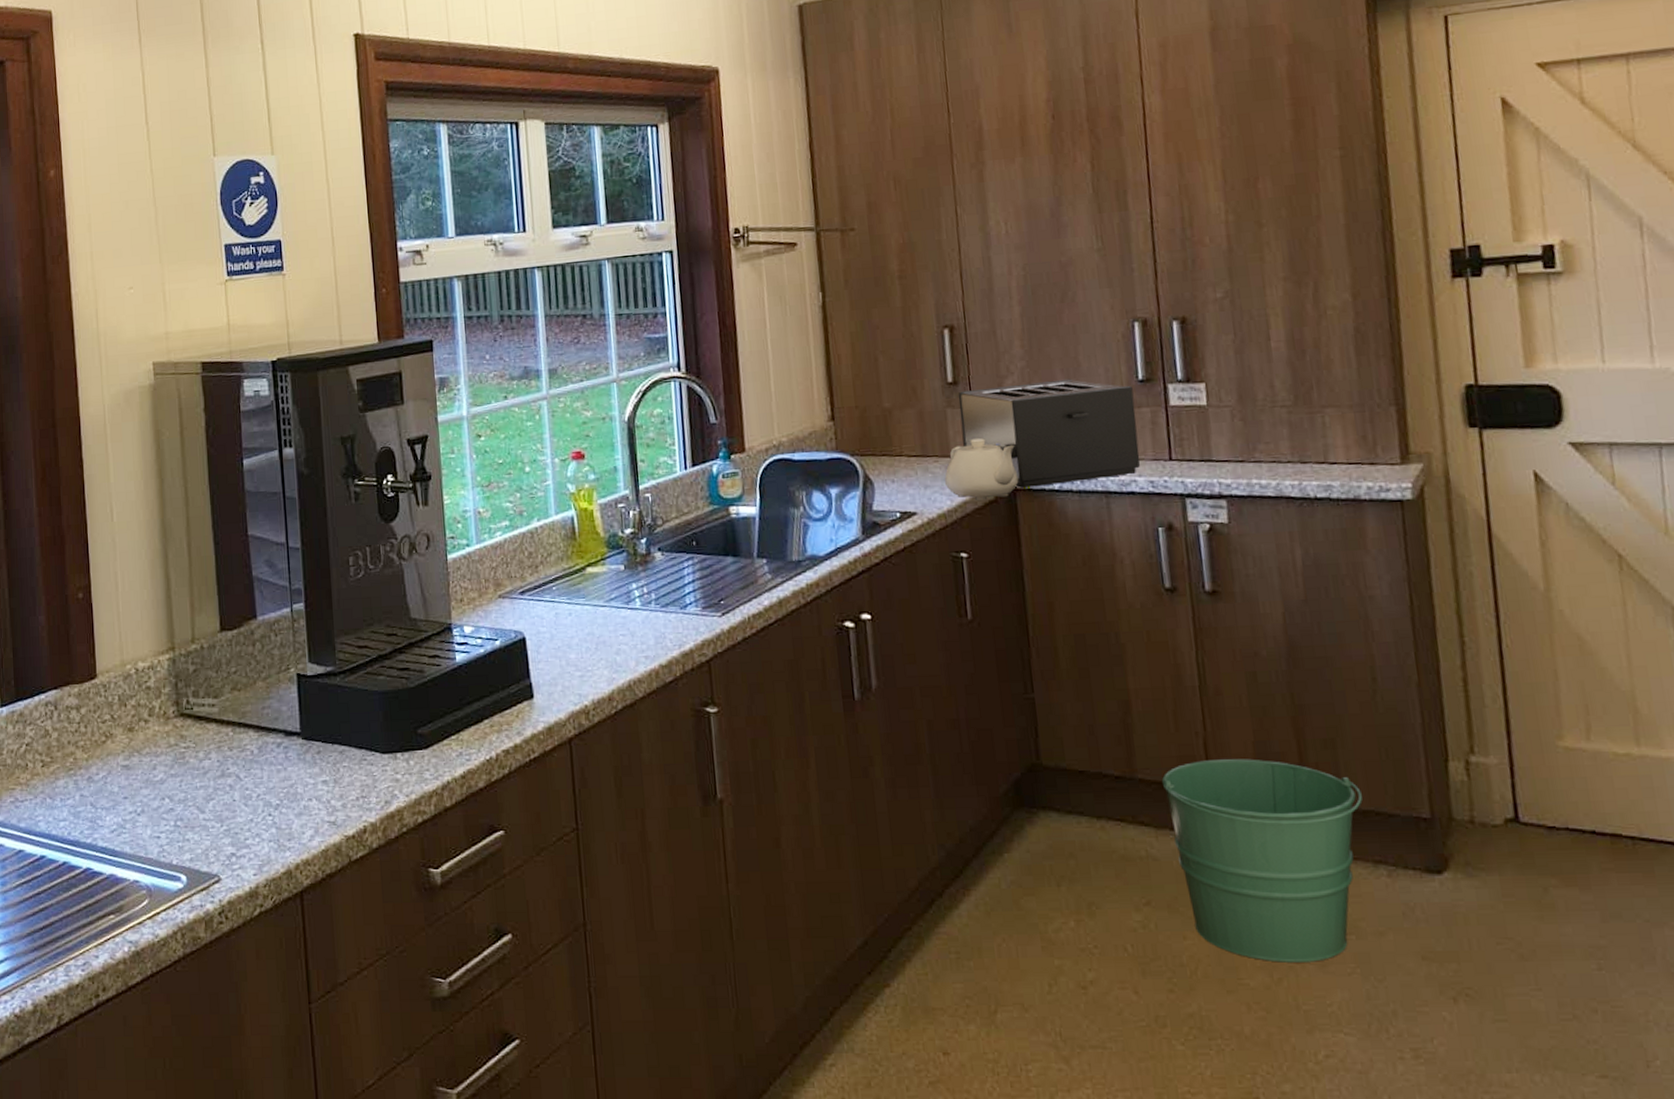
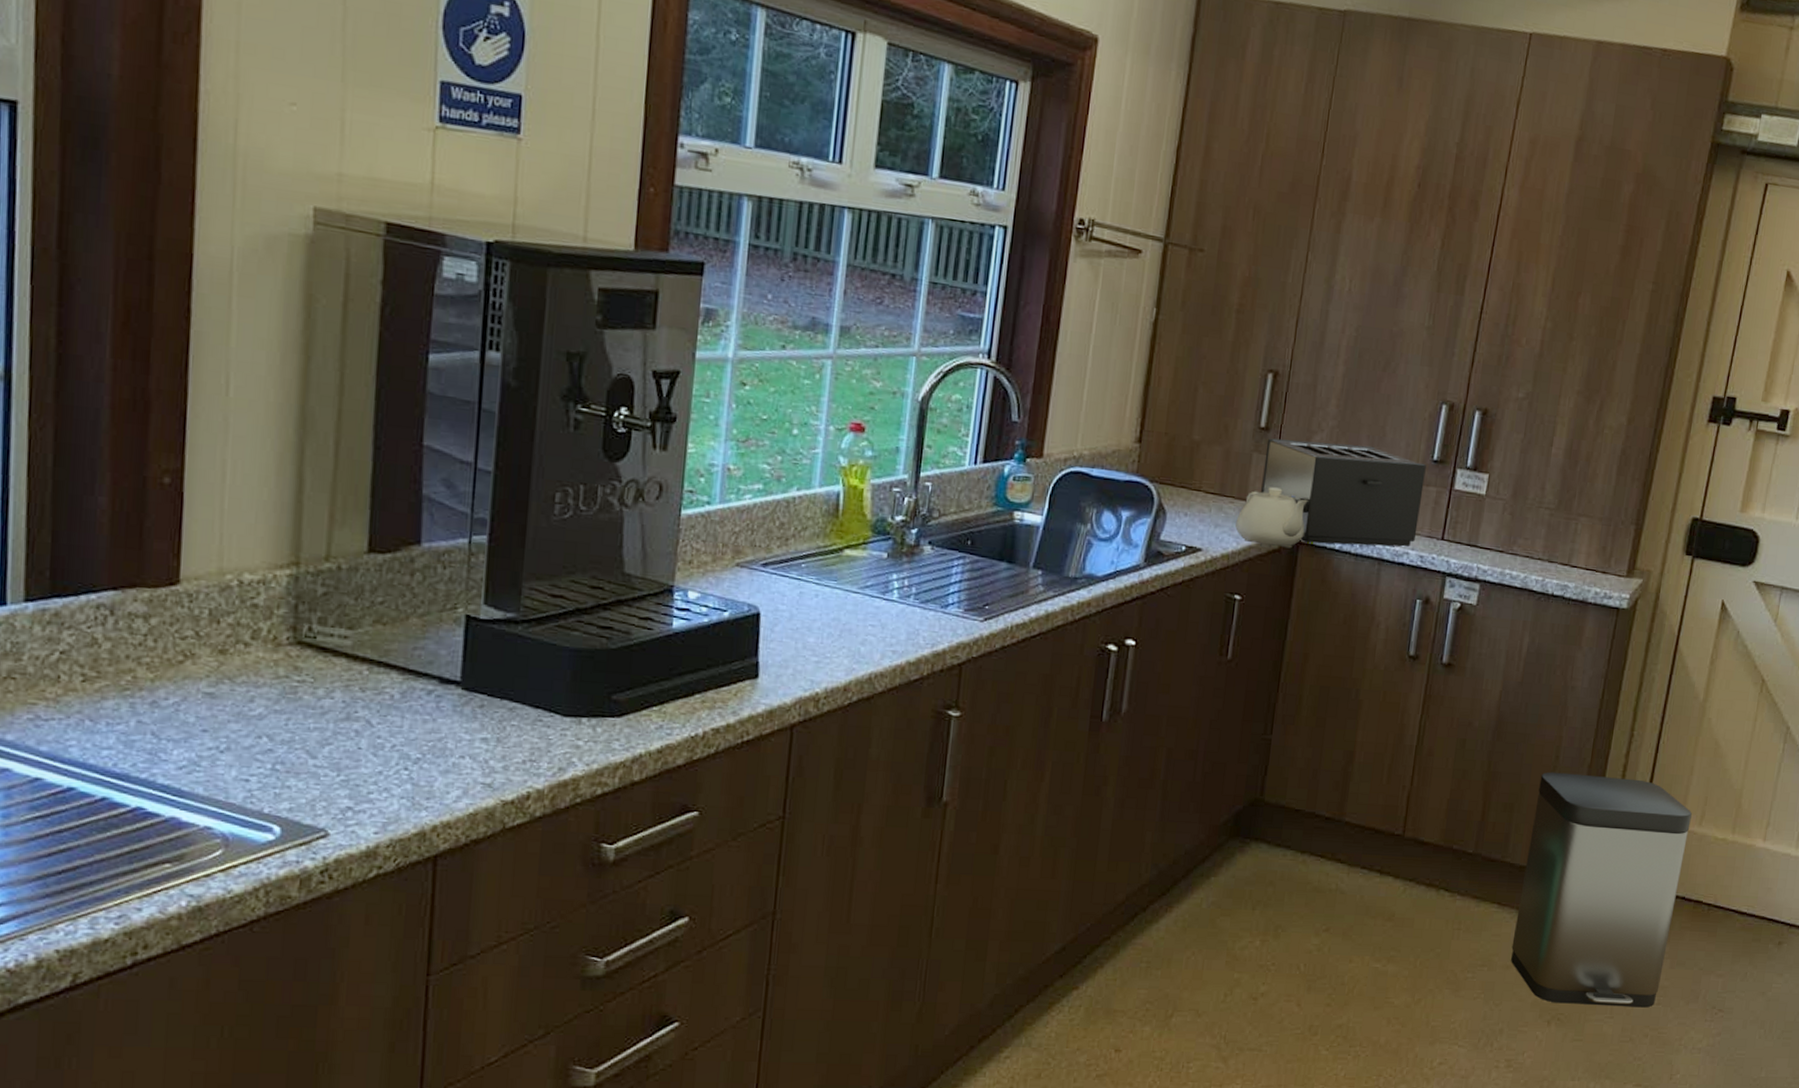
bucket: present [1161,759,1363,963] -> none [1361,811,1524,987]
pedal bin: none [1359,693,1595,976] -> present [1511,771,1692,1008]

